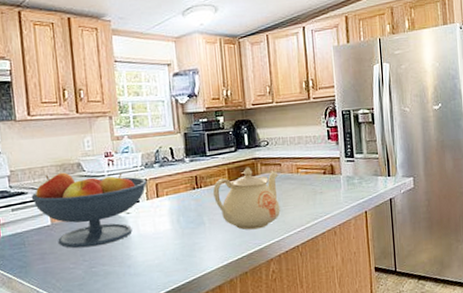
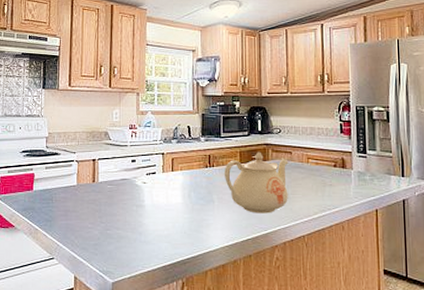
fruit bowl: present [31,172,147,249] -> none [63,139,164,210]

